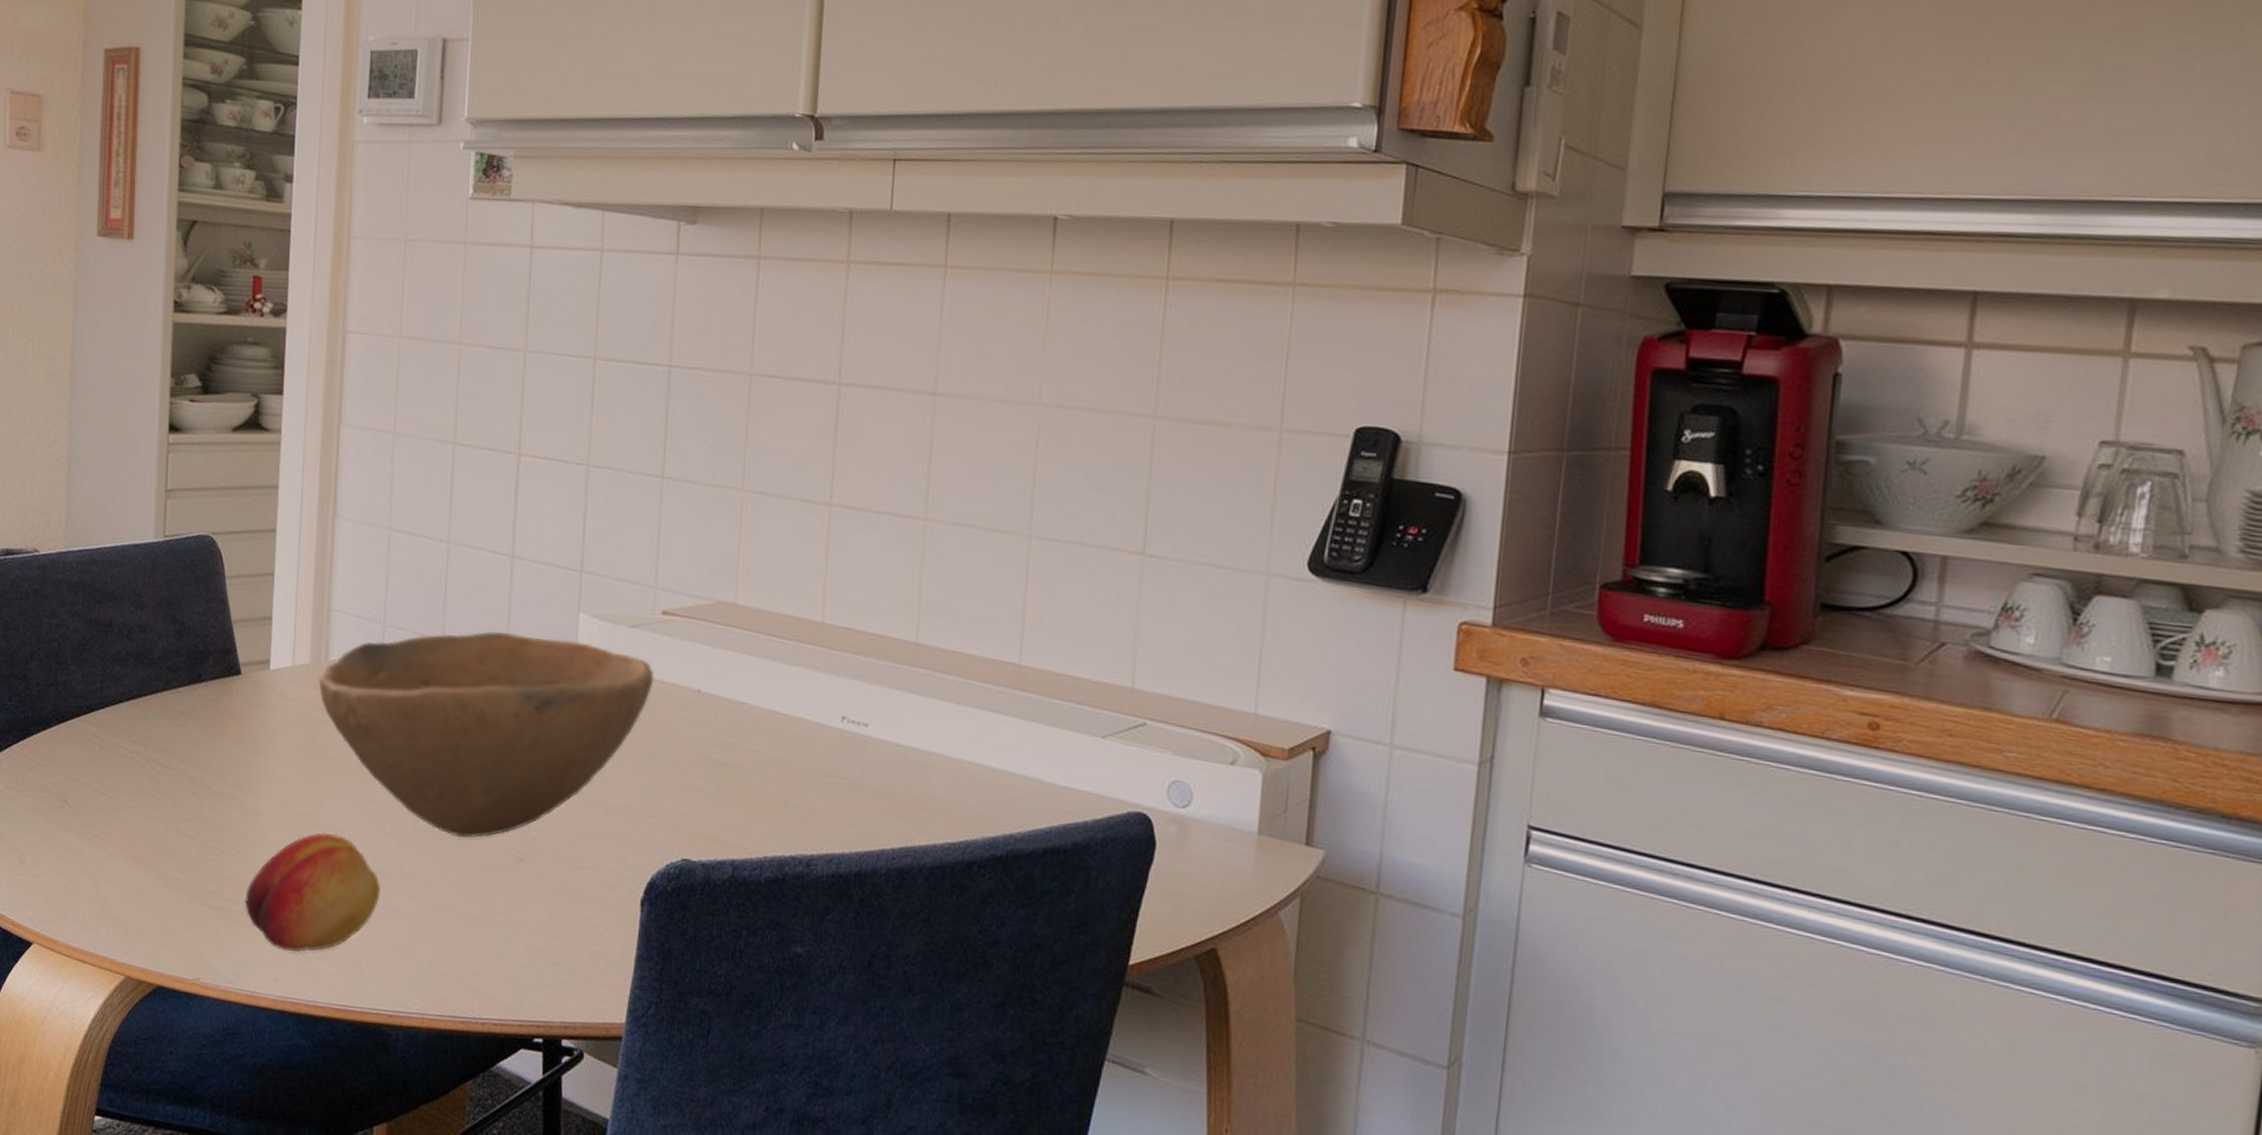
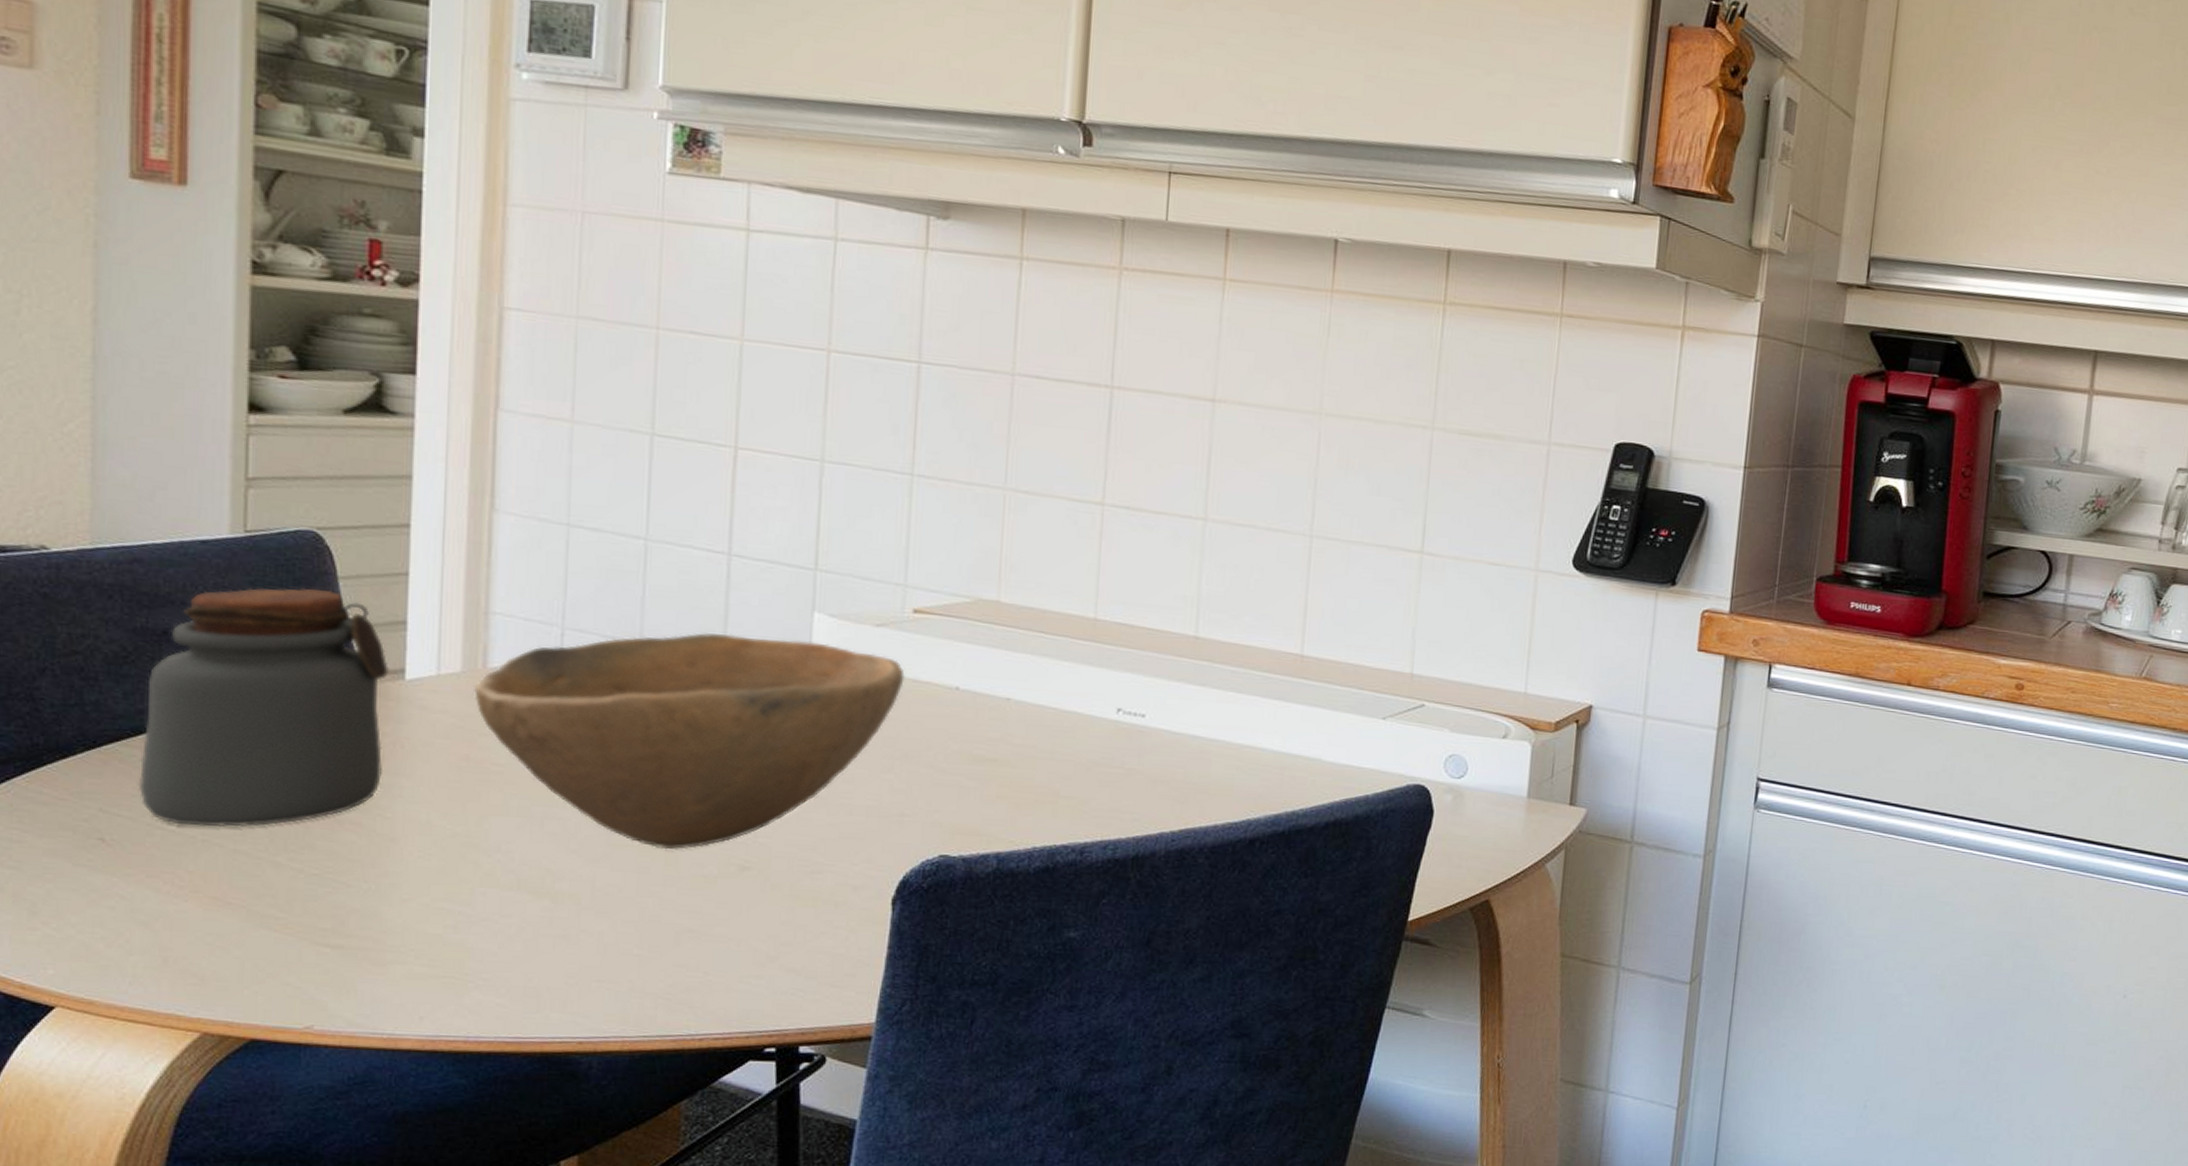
jar: none [90,586,260,797] -> present [138,588,390,828]
fruit: present [245,833,381,952] -> none [376,855,564,986]

